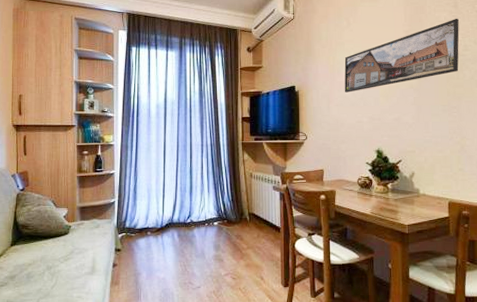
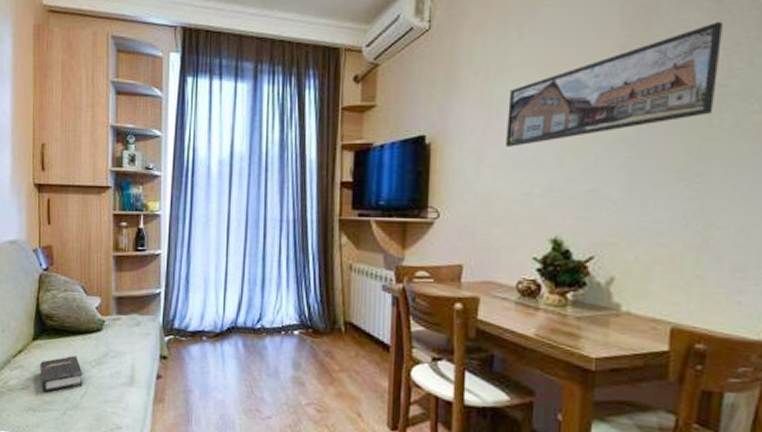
hardback book: none [17,255,53,287] -> present [40,355,83,393]

